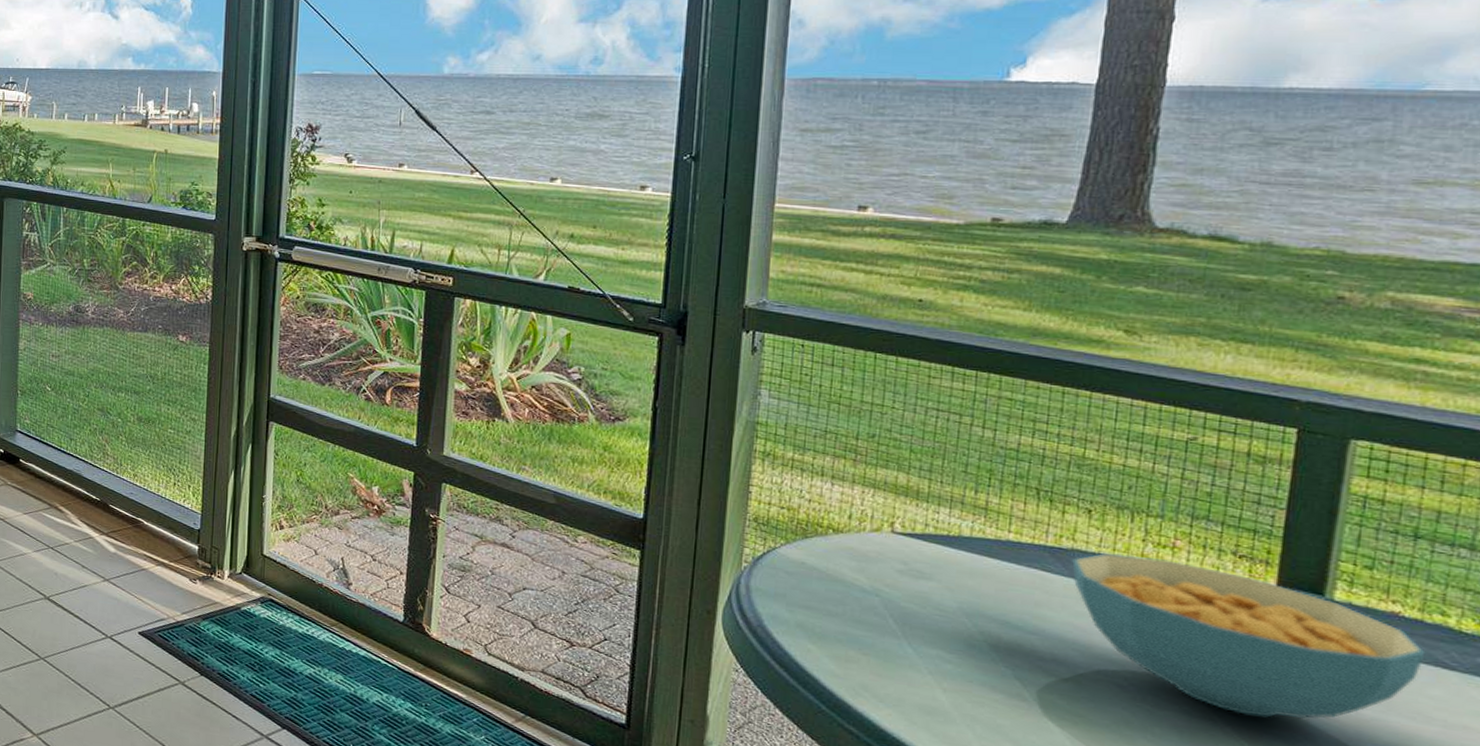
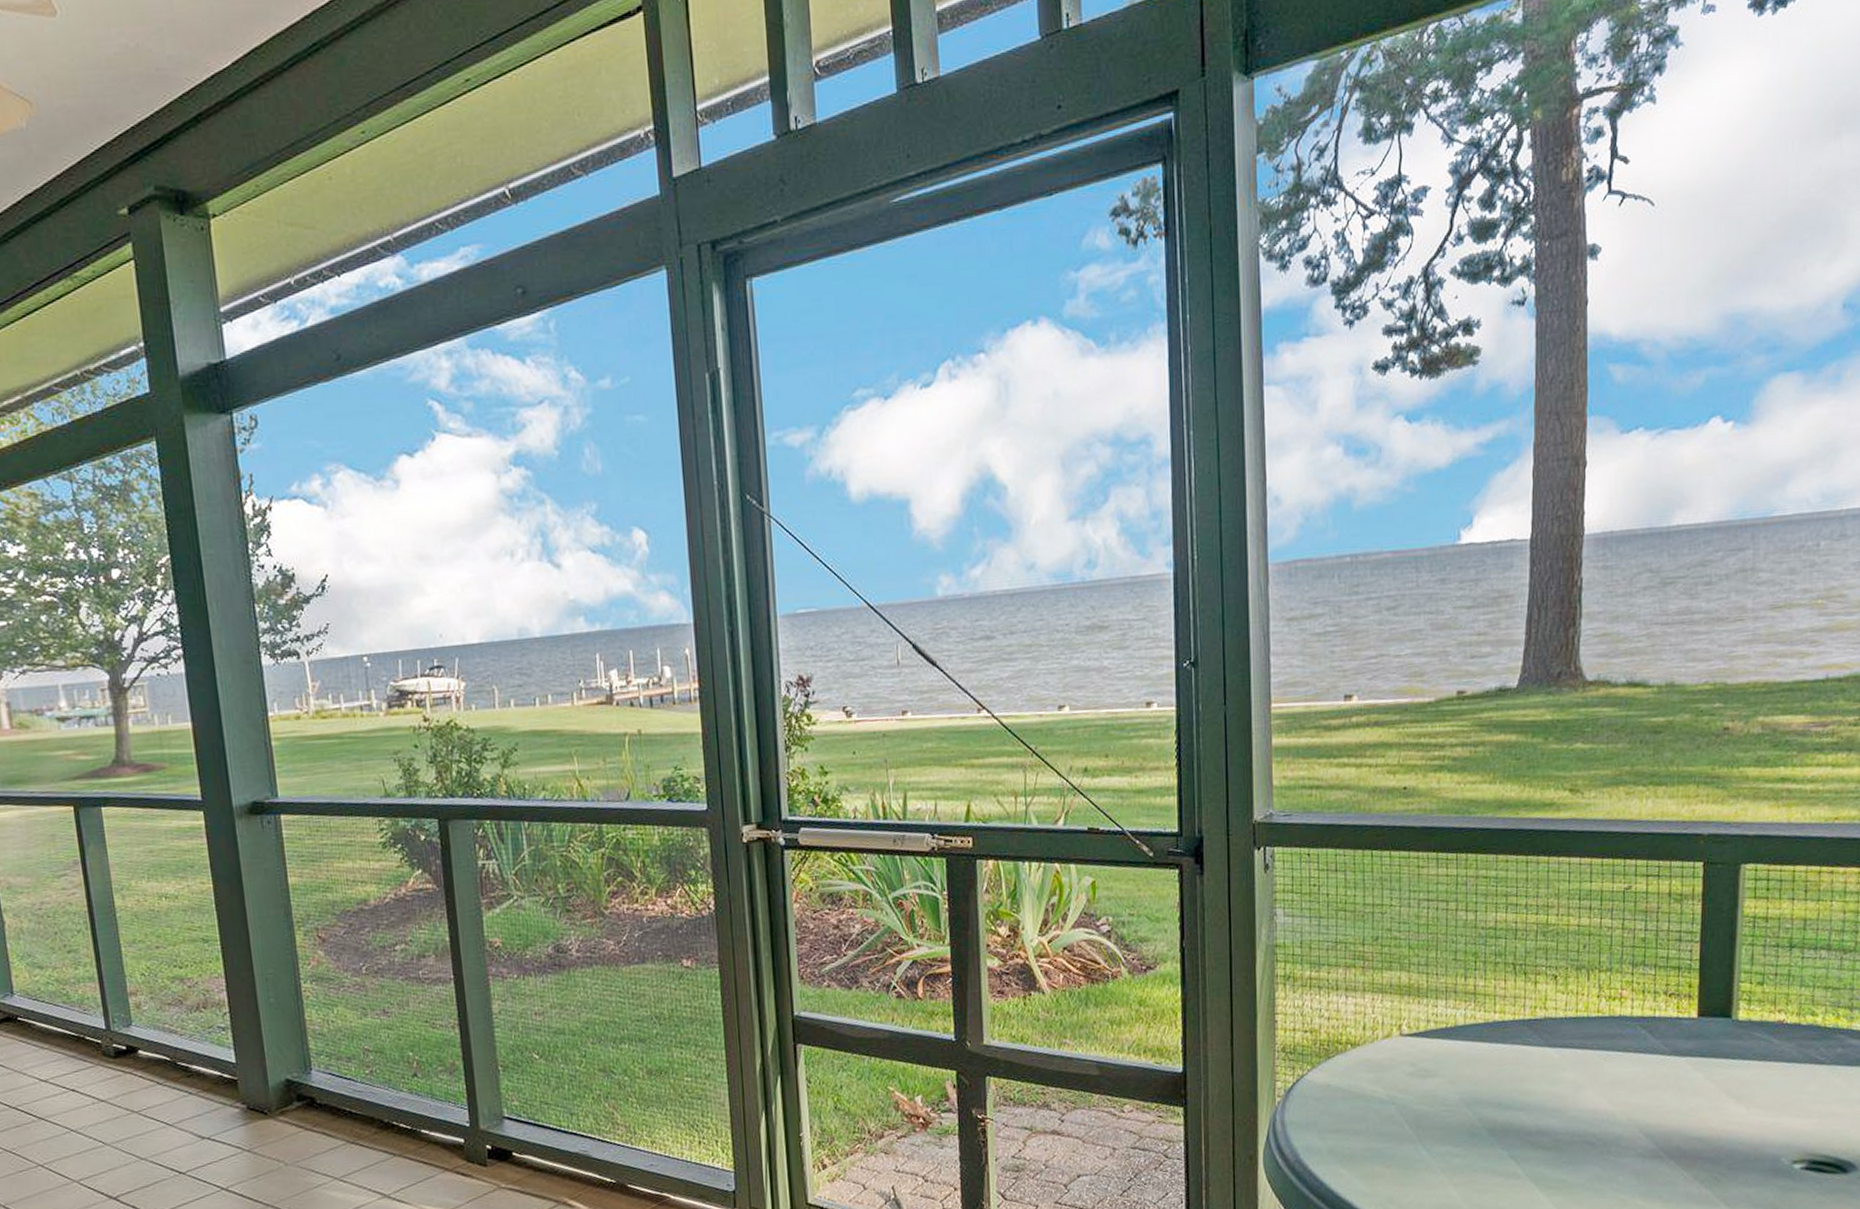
cereal bowl: present [1071,552,1426,719] -> none [1545,1011,1803,1146]

